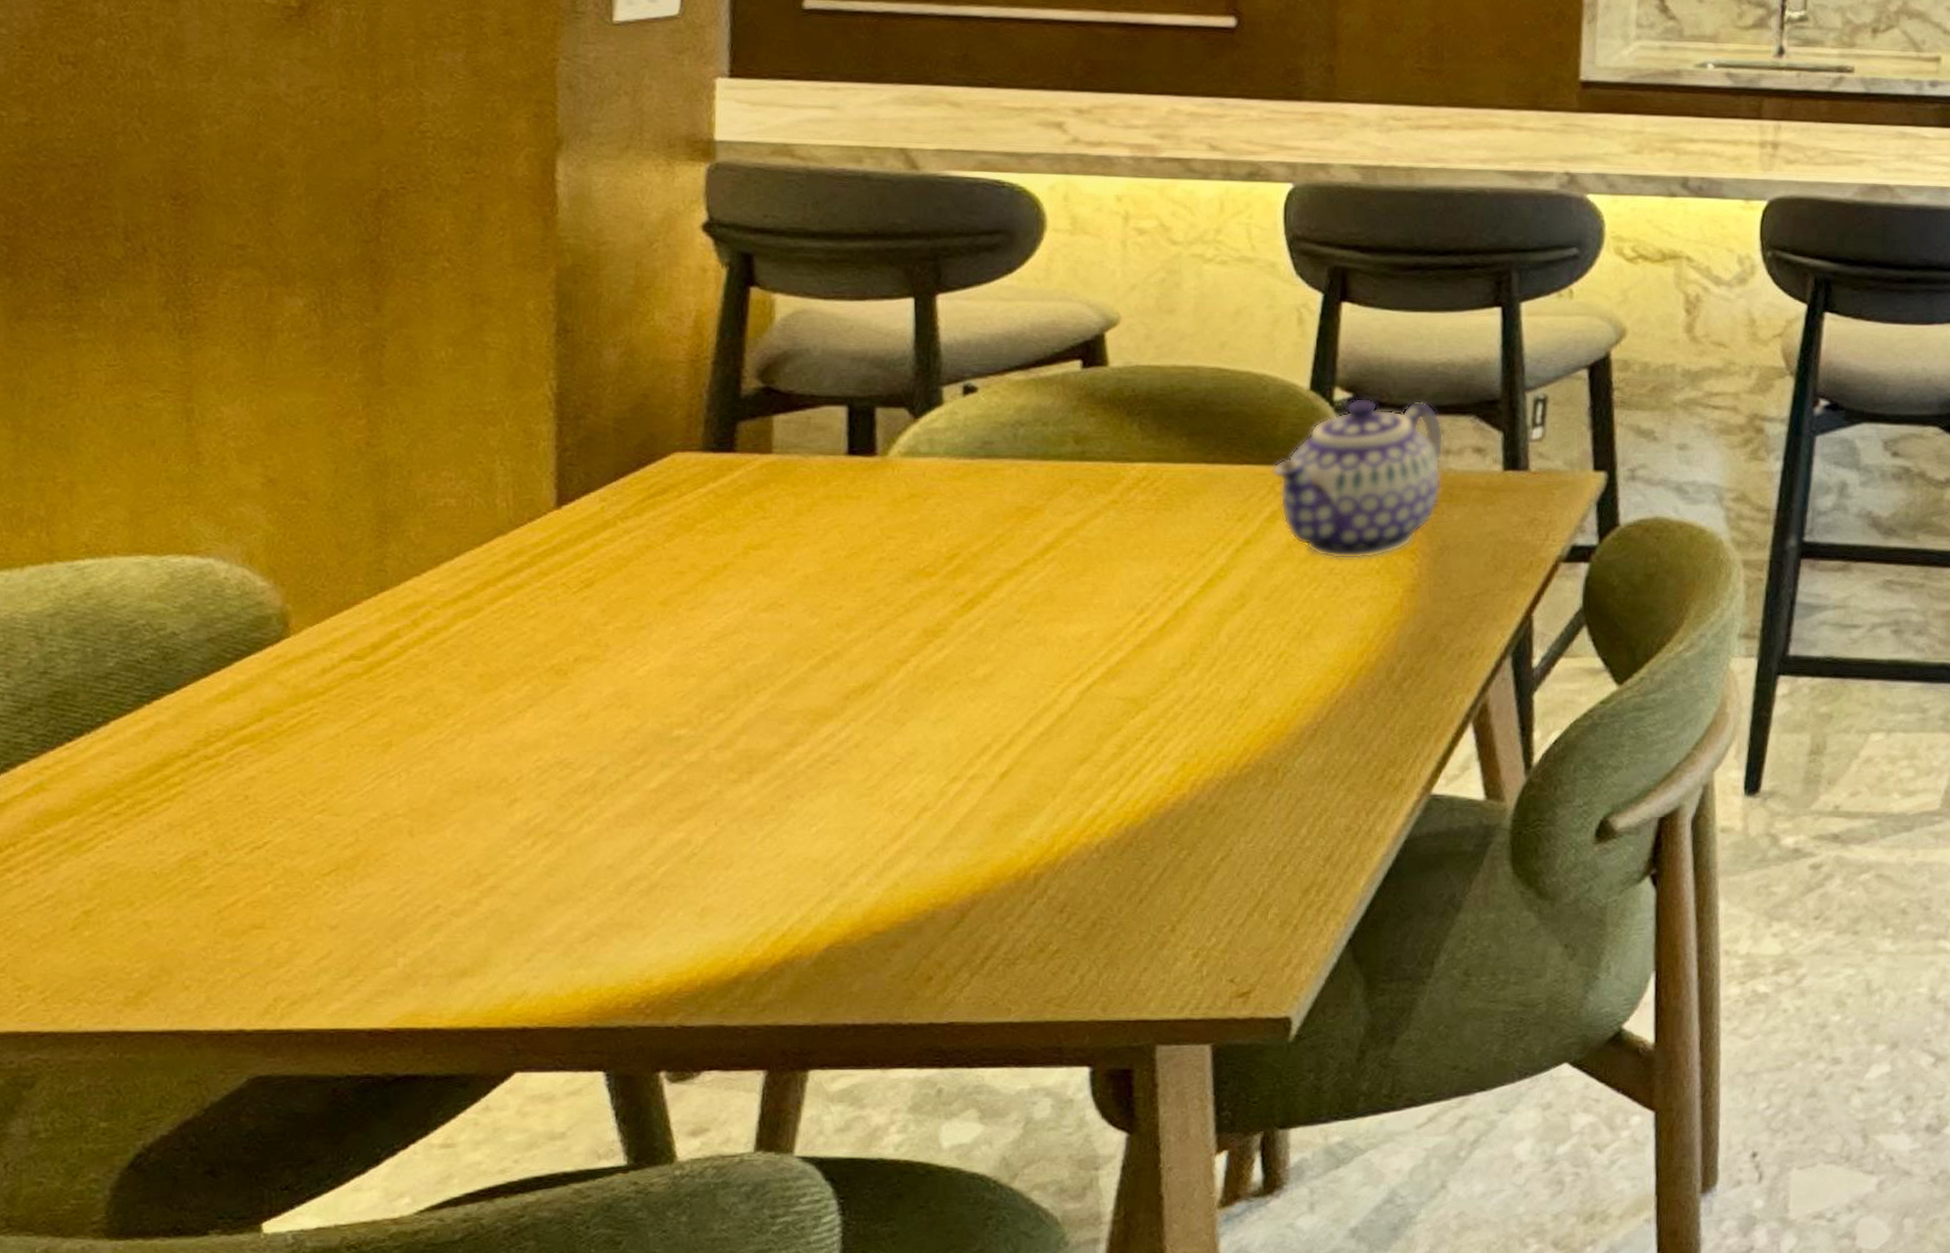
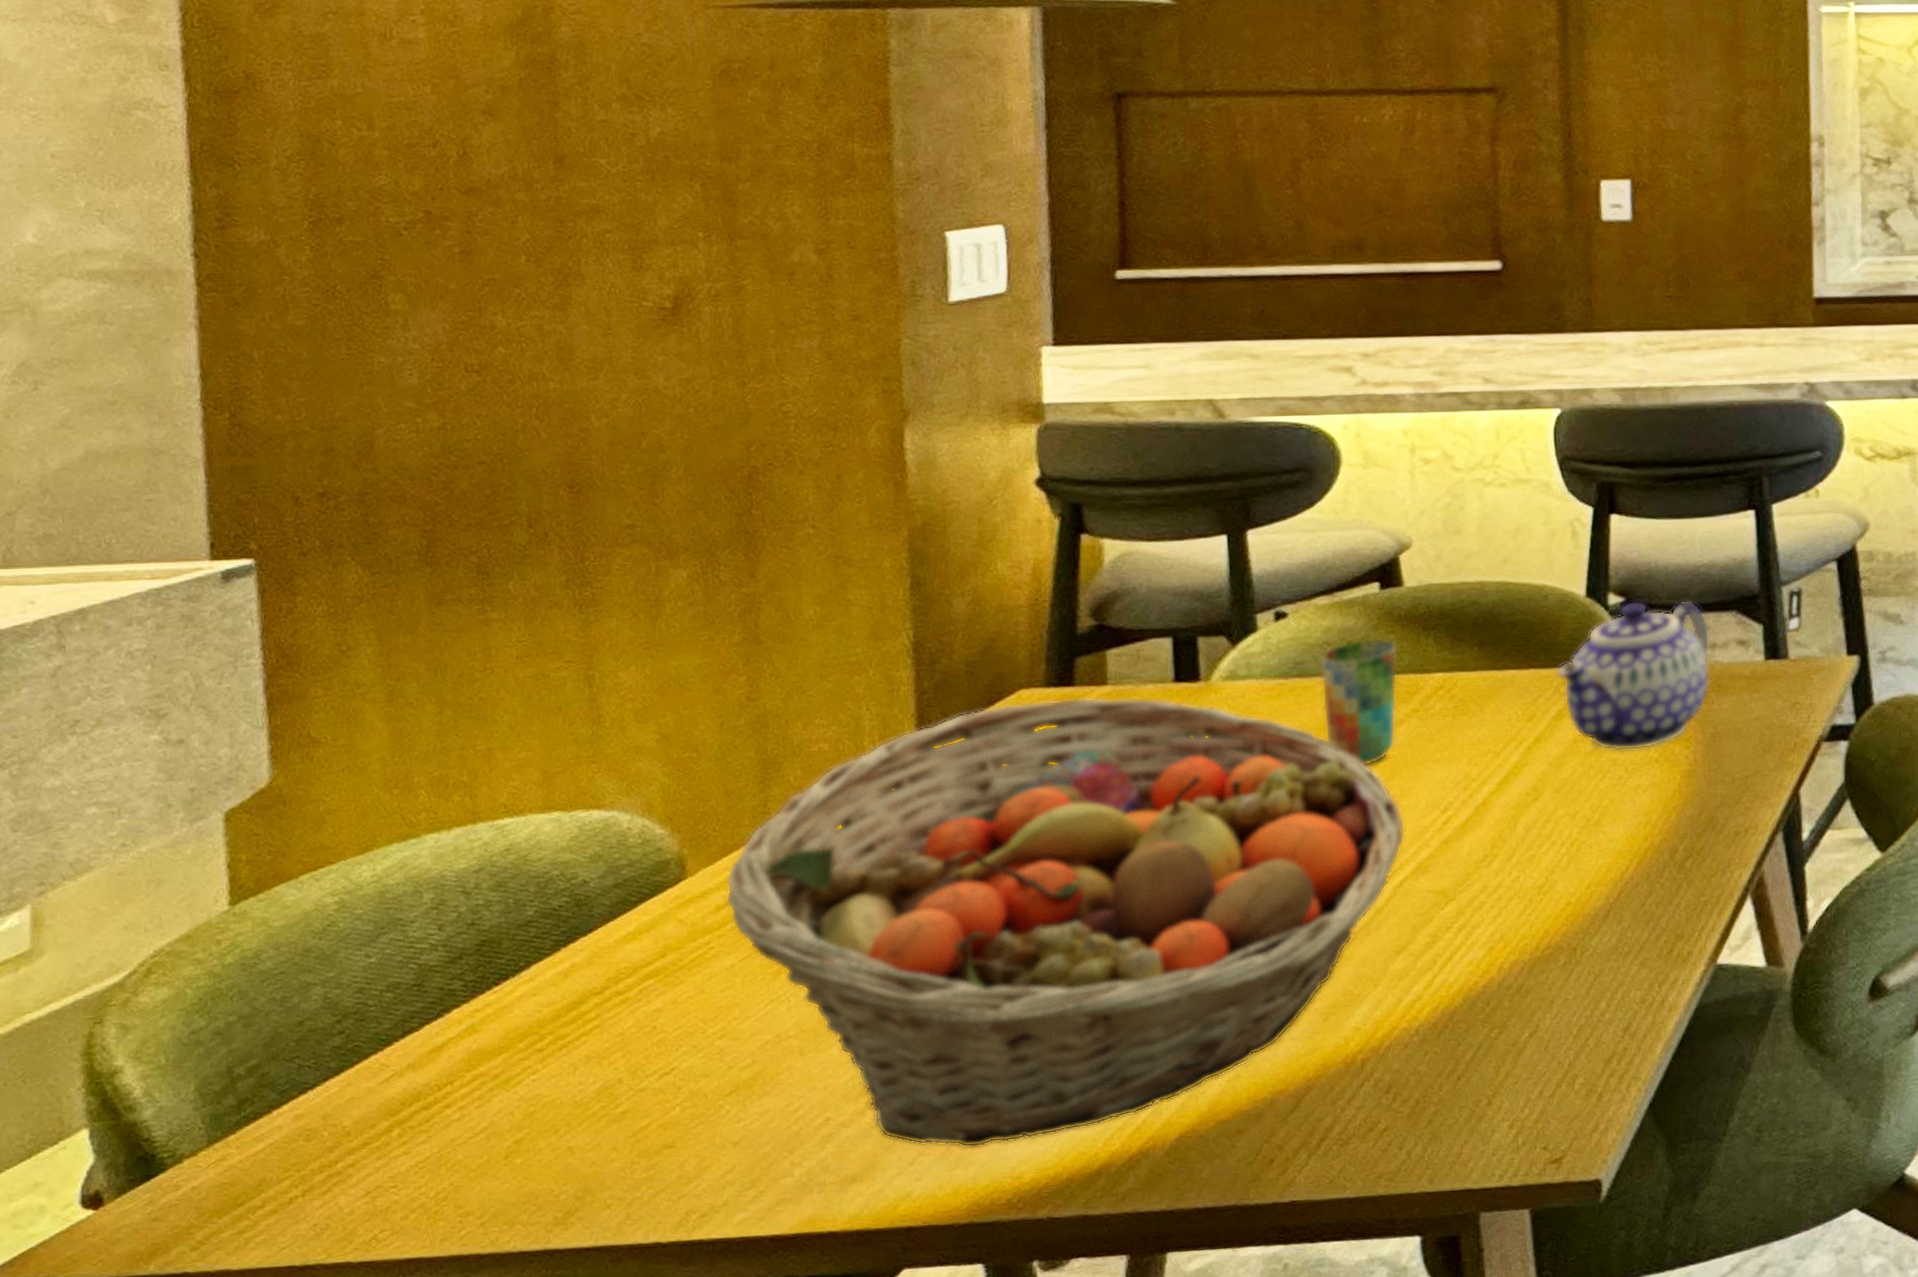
fruit basket: none [333,465,1097,946] -> present [726,697,1405,1148]
cup: none [1010,421,1099,559] -> present [1319,638,1398,766]

